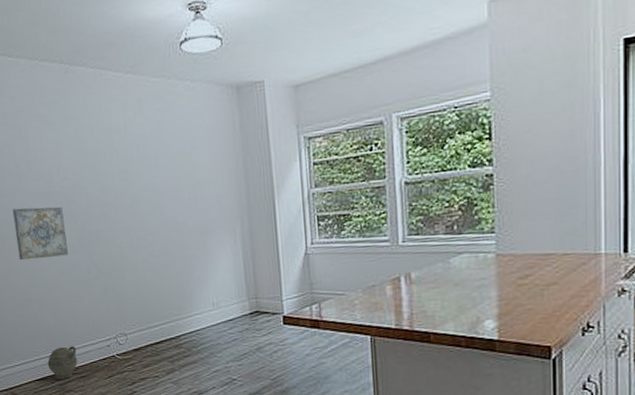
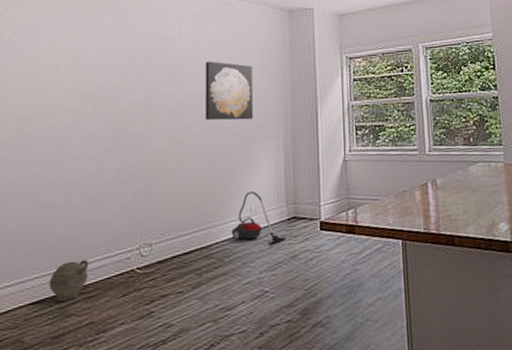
wall art: present [12,206,68,261] -> none [38,106,100,163]
wall art: none [153,152,208,216] -> present [205,61,254,121]
vacuum cleaner: none [196,286,250,337] -> present [231,191,286,245]

